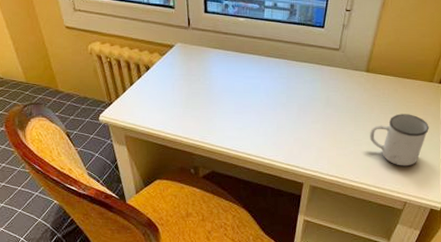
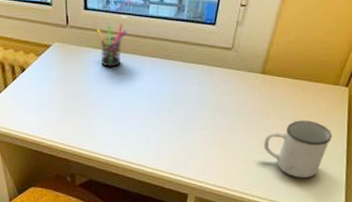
pen holder: none [217,25,245,66] -> present [97,23,127,67]

